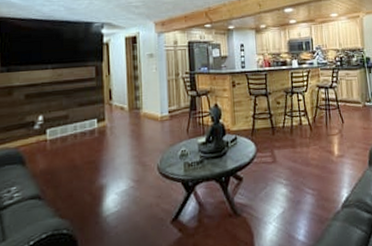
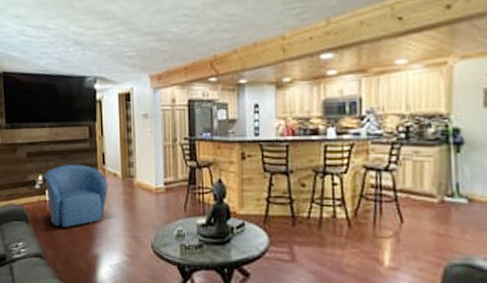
armchair: none [46,101,114,165] -> present [45,164,107,229]

